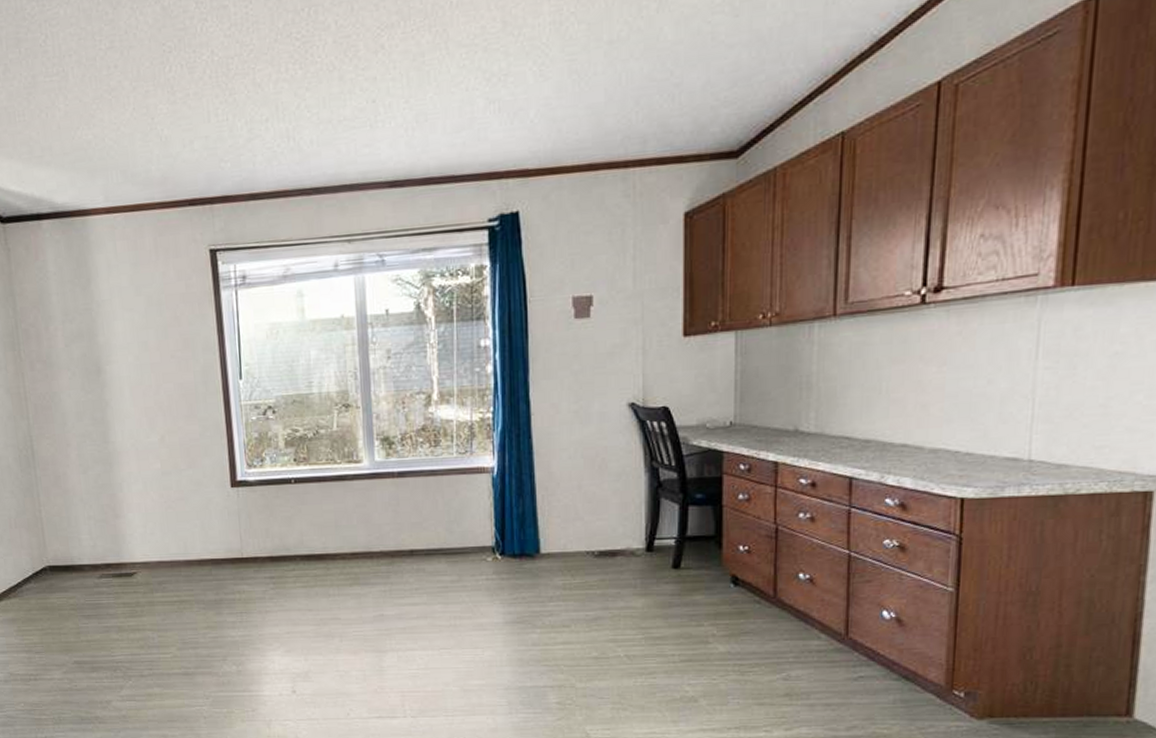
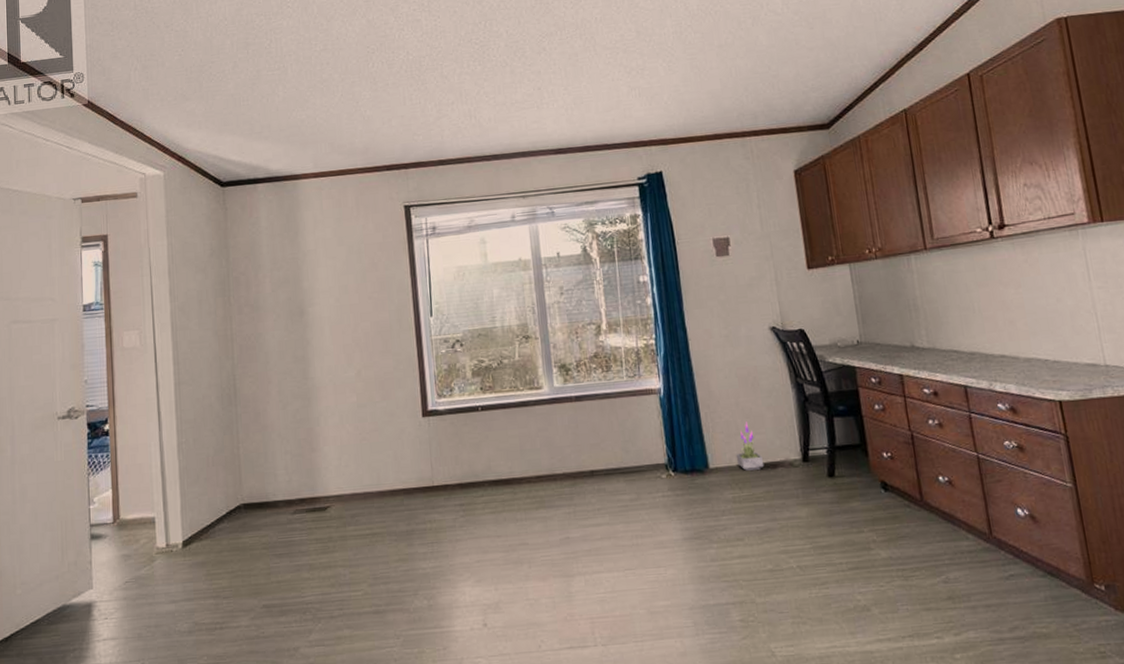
potted plant: none [571,506,602,558] -> present [735,421,765,471]

